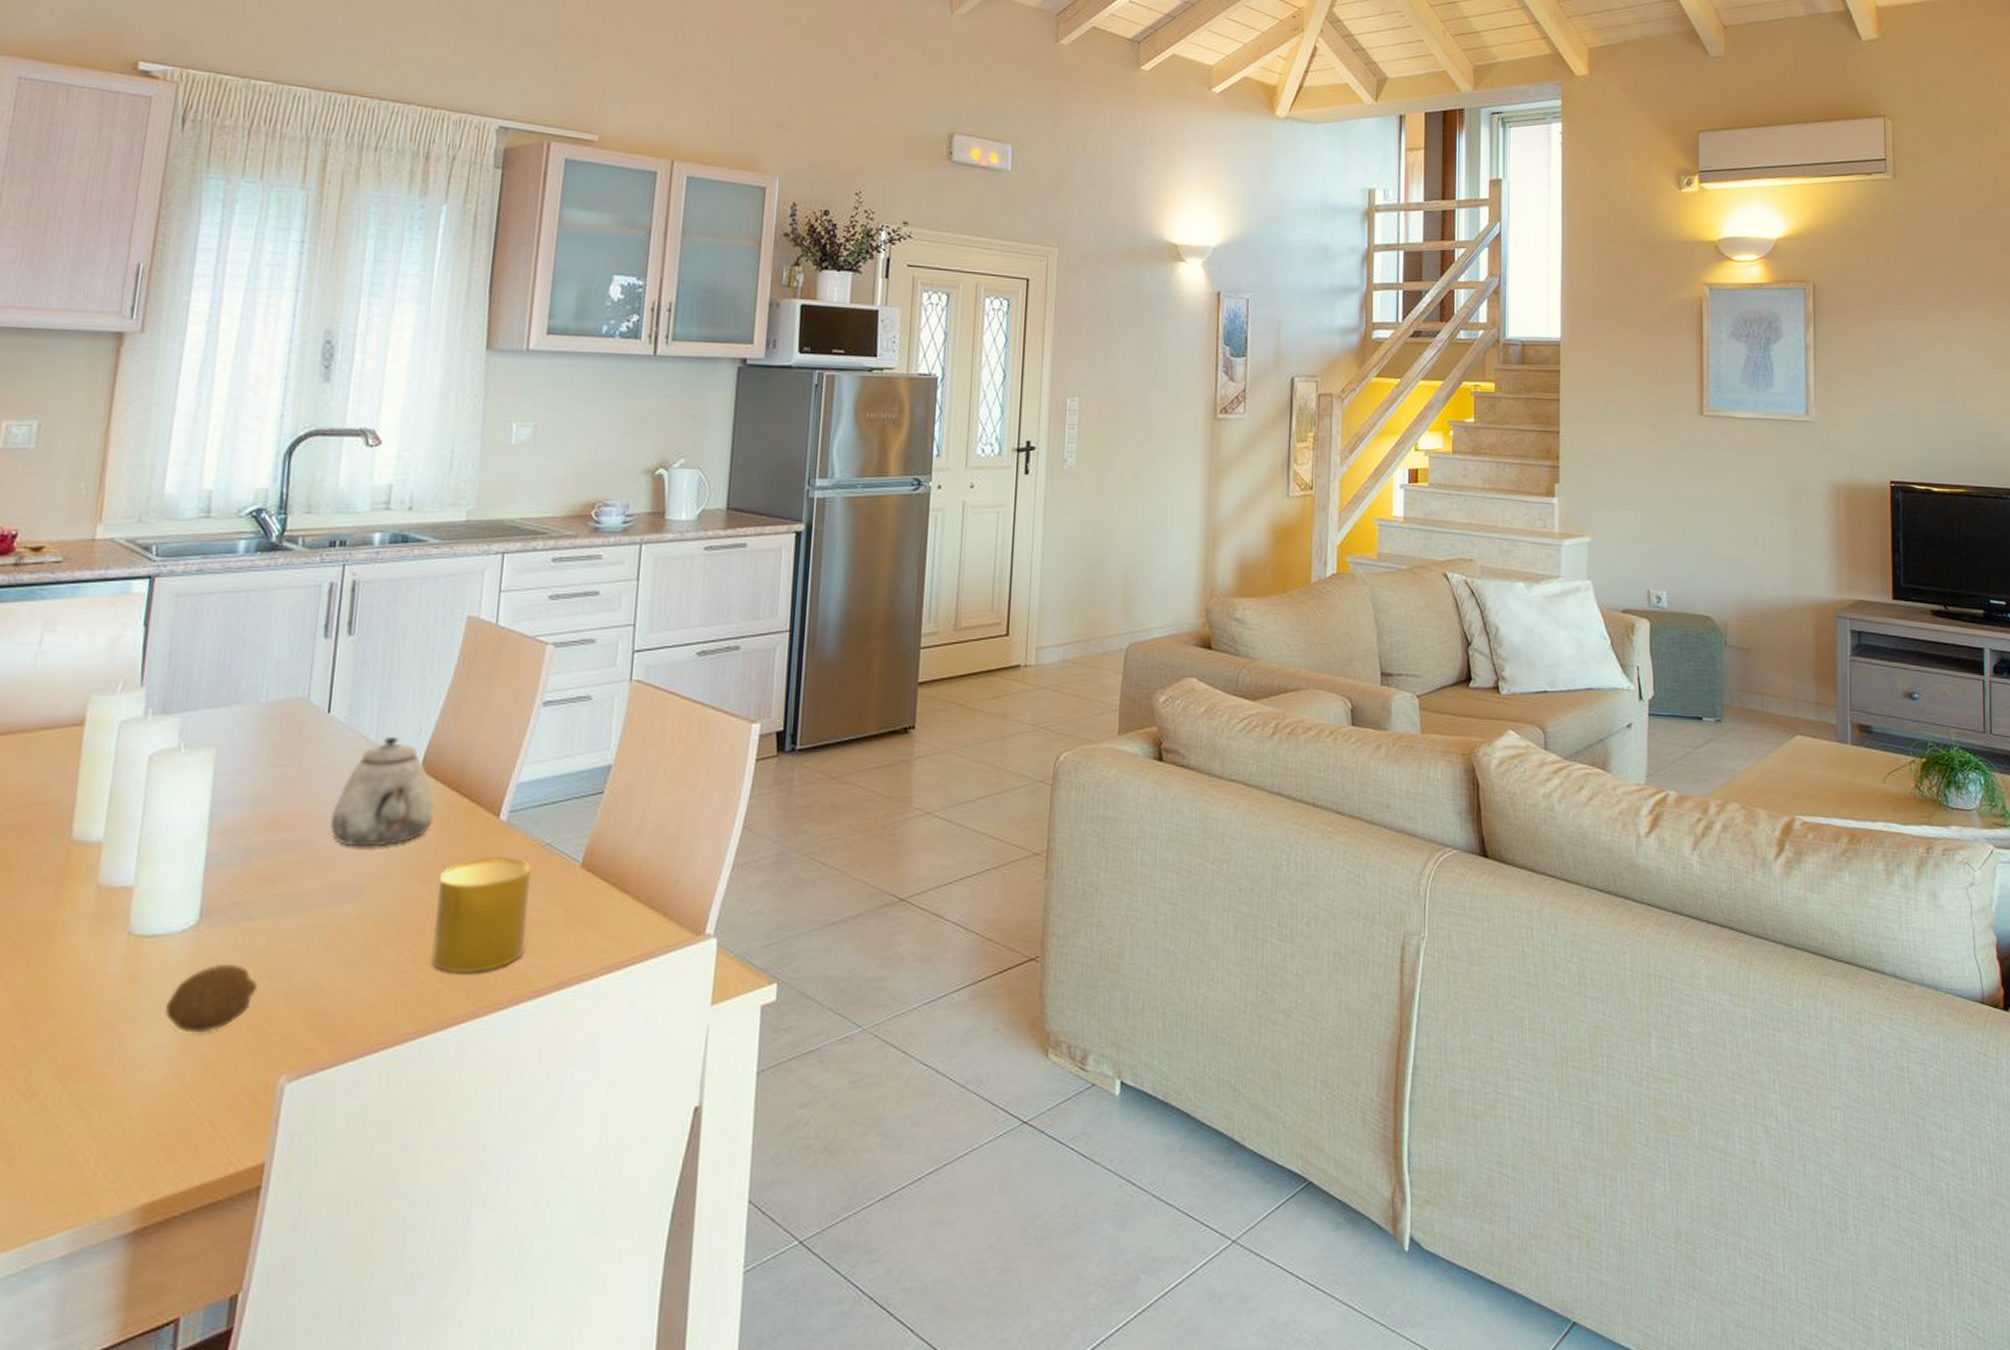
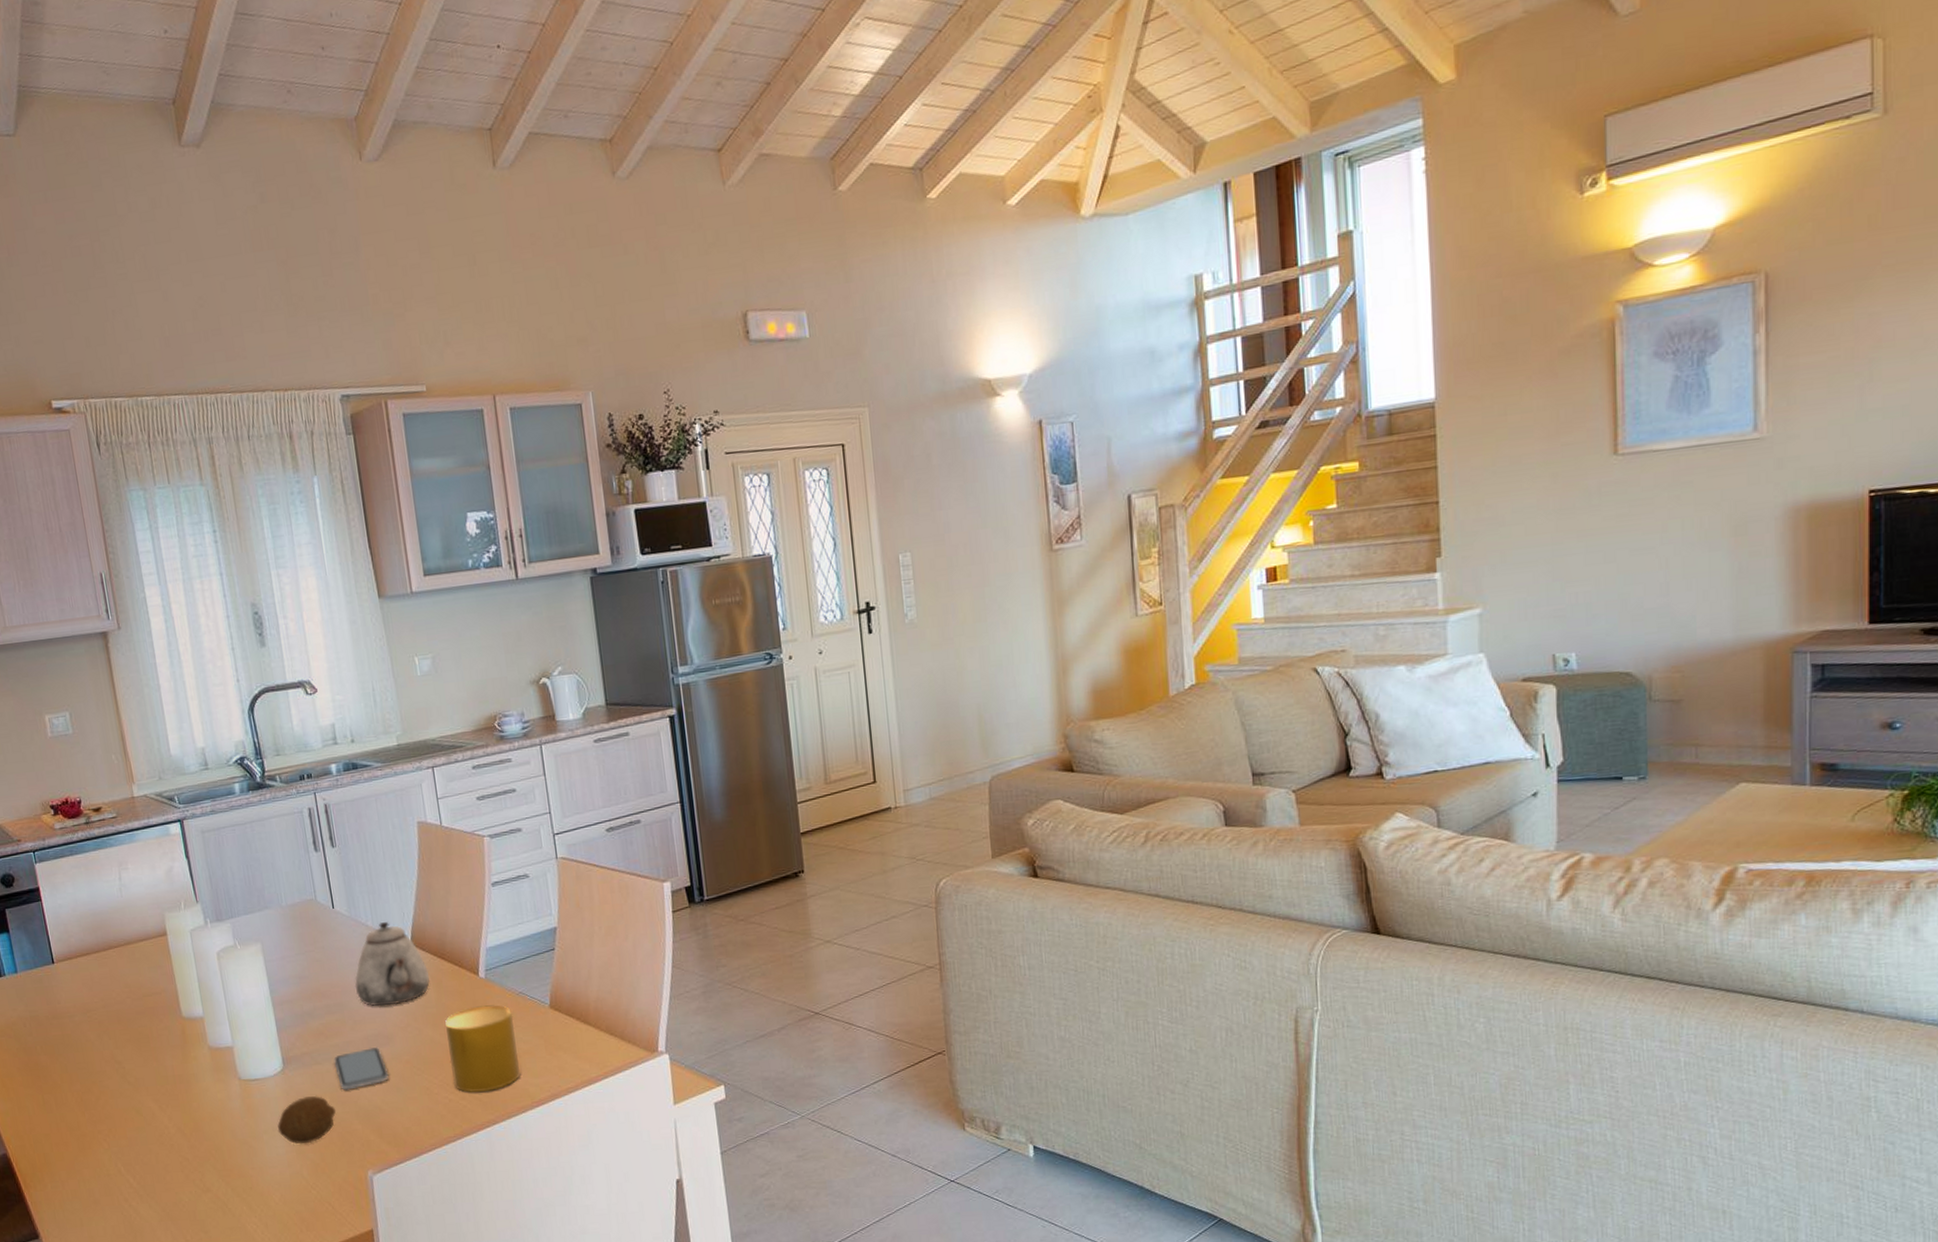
smartphone: none [272,901,346,959] -> present [334,1046,390,1090]

